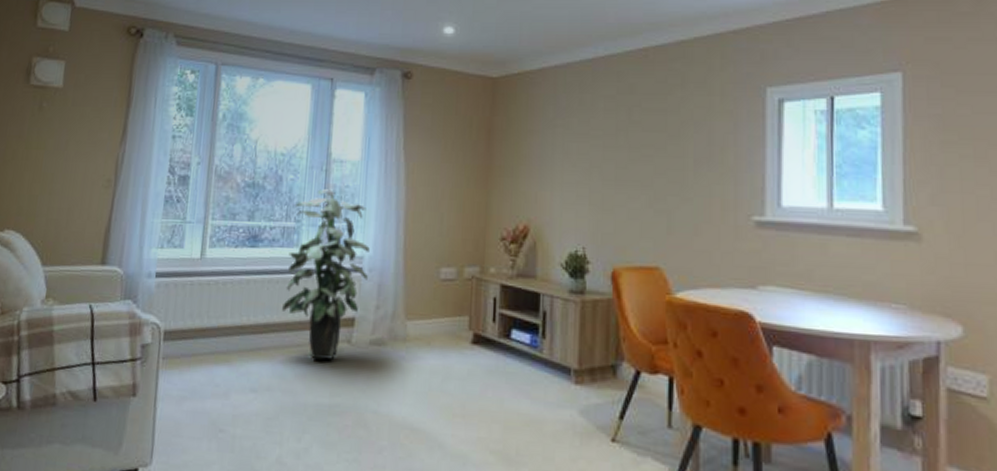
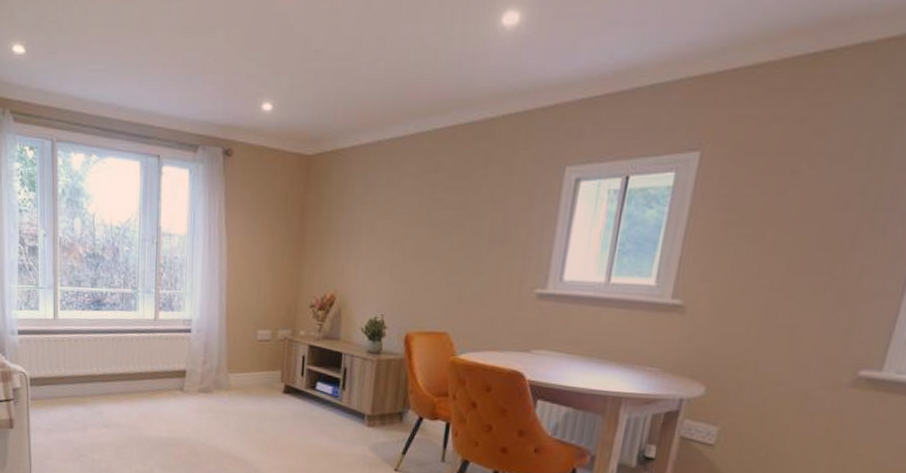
indoor plant: present [282,189,370,360] -> none [125,260,197,404]

